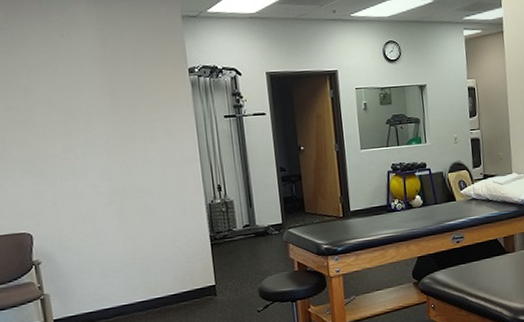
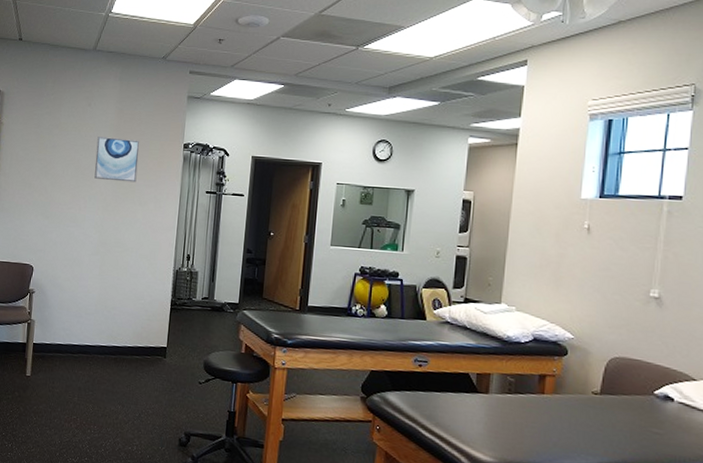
wall art: none [81,70,141,121] -> present [94,137,140,183]

